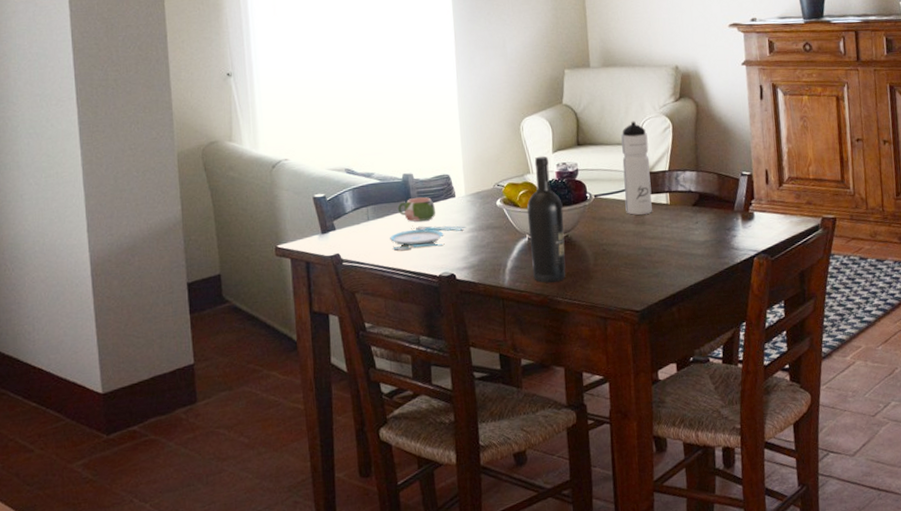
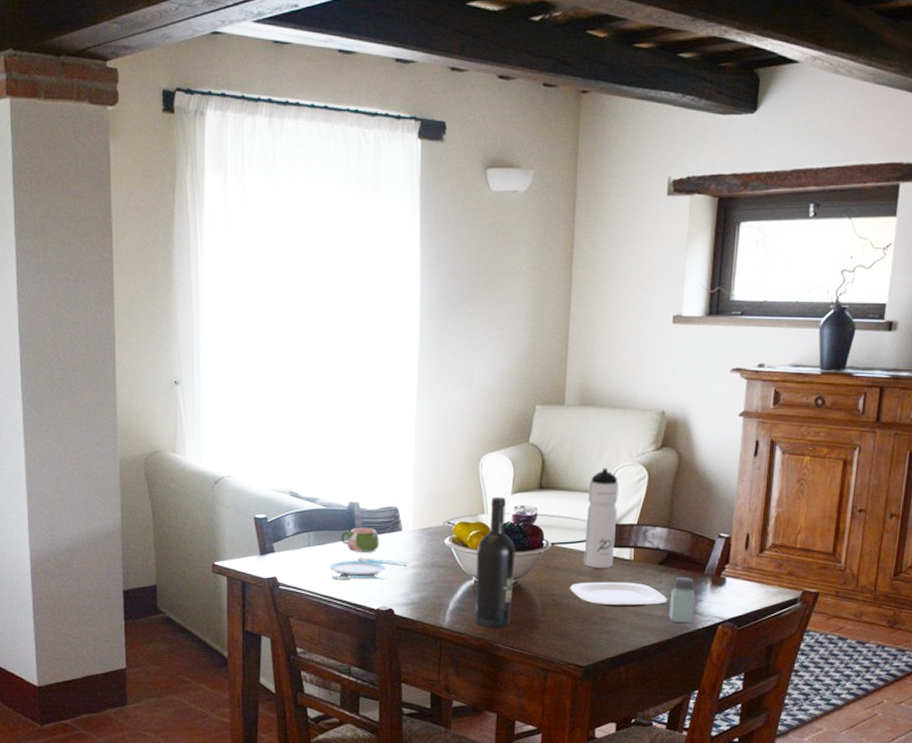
plate: none [616,225,705,251] -> present [570,582,667,607]
saltshaker: none [707,215,732,259] -> present [669,577,695,624]

